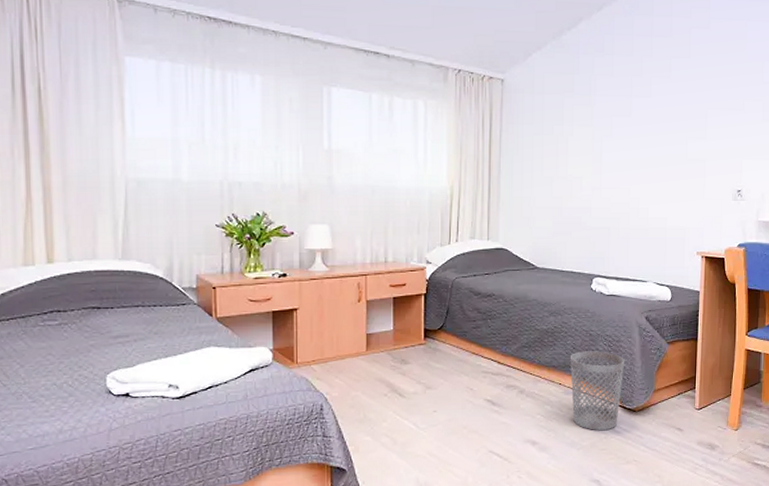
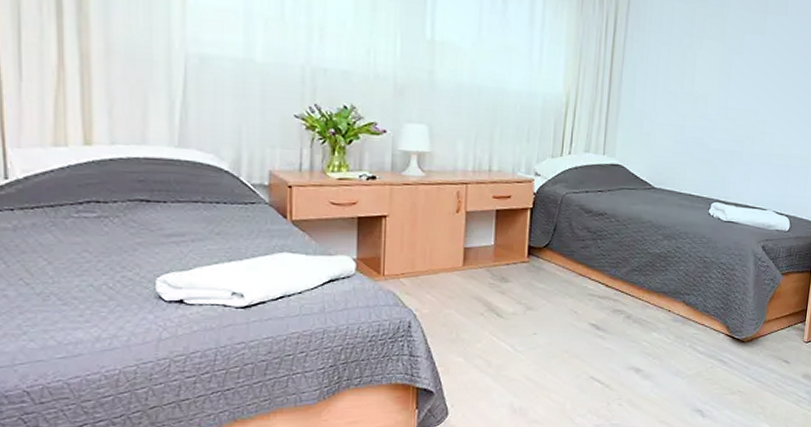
wastebasket: present [570,351,625,431] -> none [680,278,738,360]

